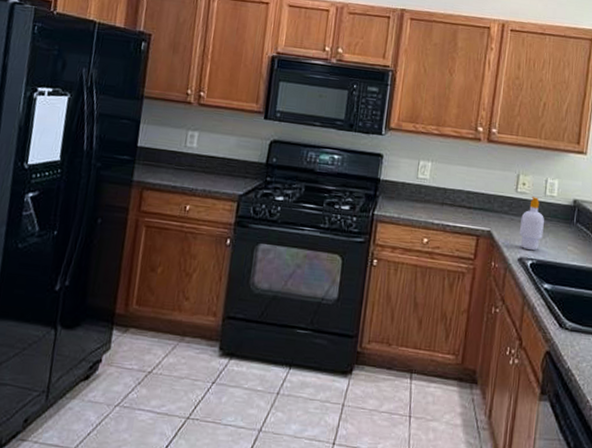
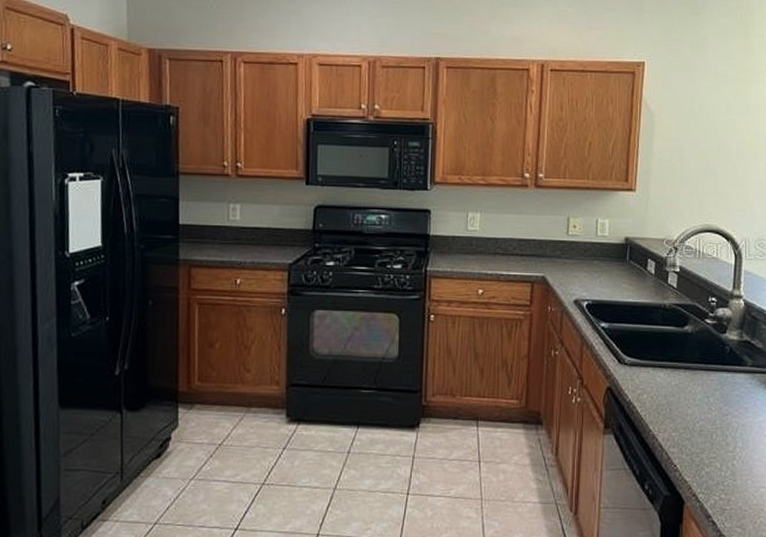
soap bottle: present [519,197,544,251] -> none [573,238,597,292]

